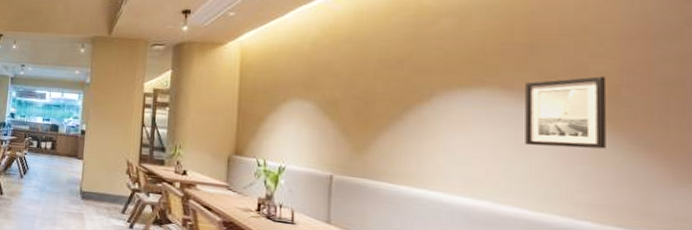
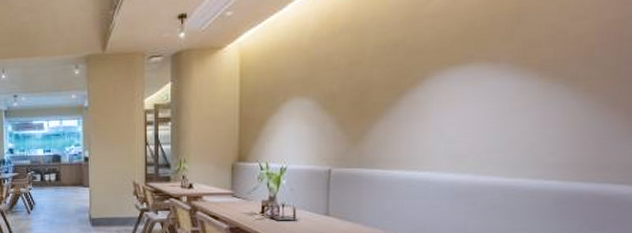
wall art: present [525,76,606,149] -> none [506,39,582,116]

